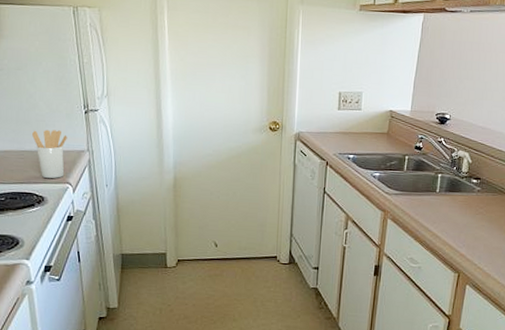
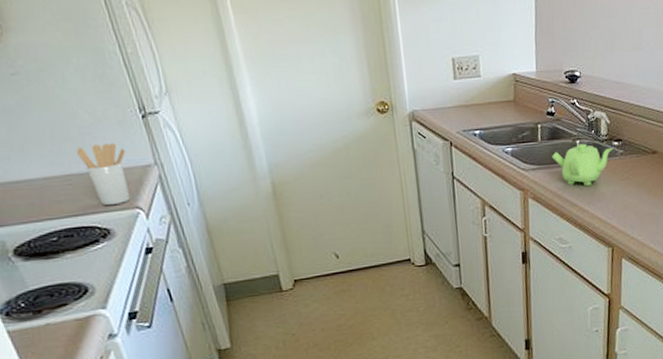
teapot: none [413,177,472,216] -> present [551,143,614,187]

